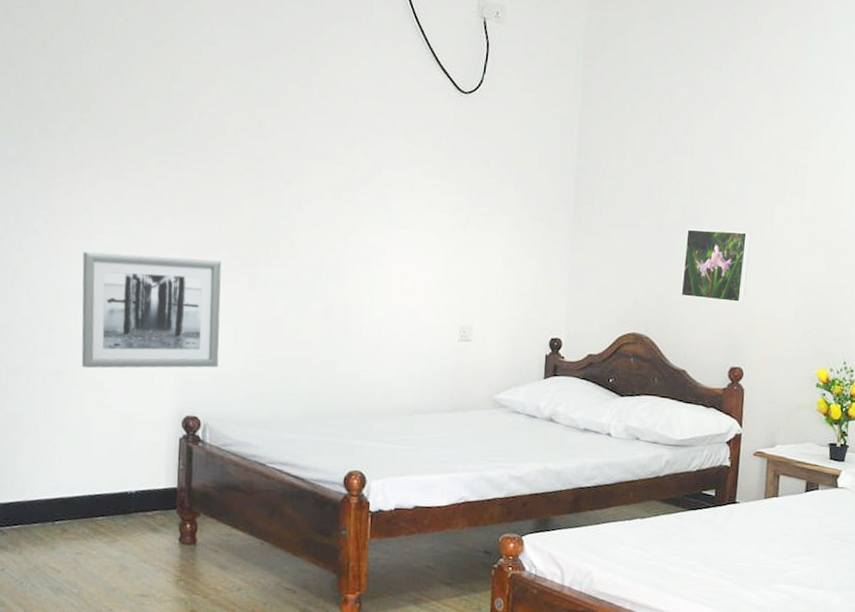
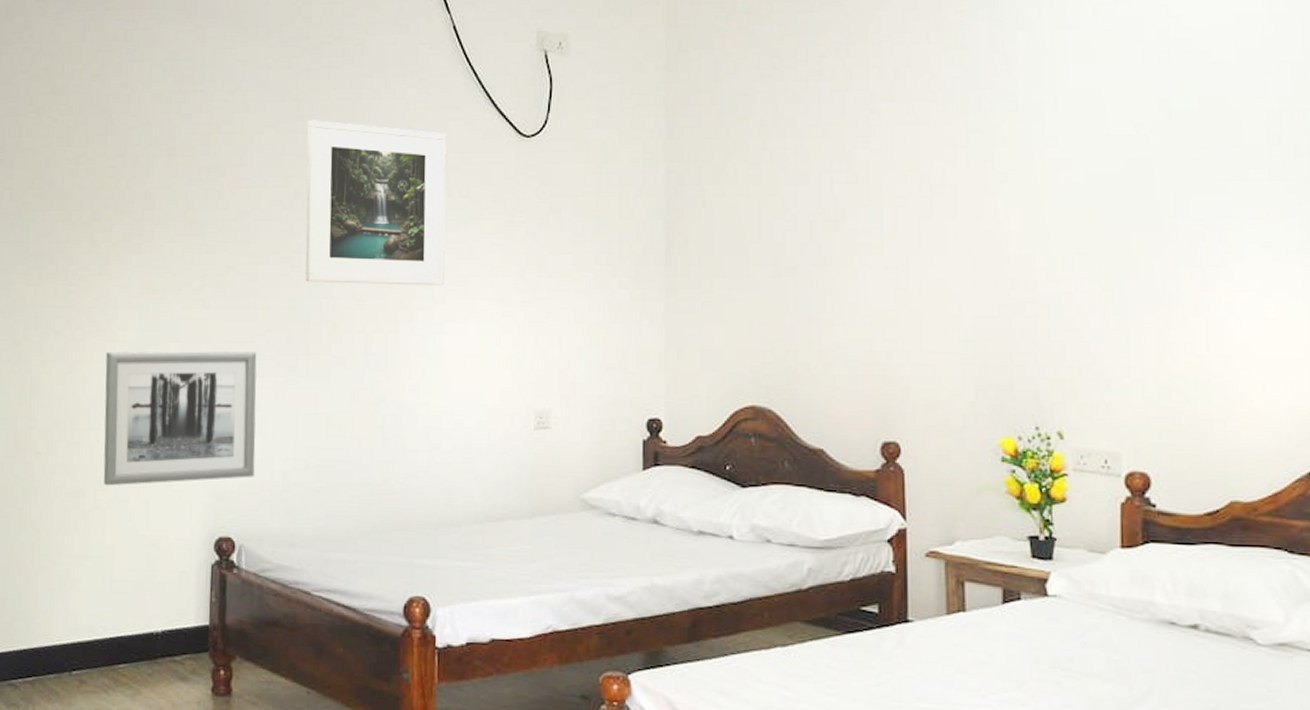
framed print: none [266,58,395,216] -> present [305,120,447,286]
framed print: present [681,229,752,303] -> none [808,270,893,360]

